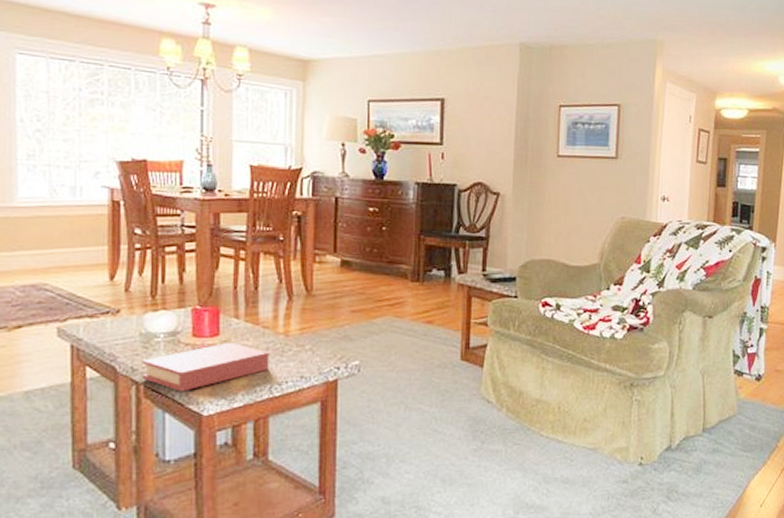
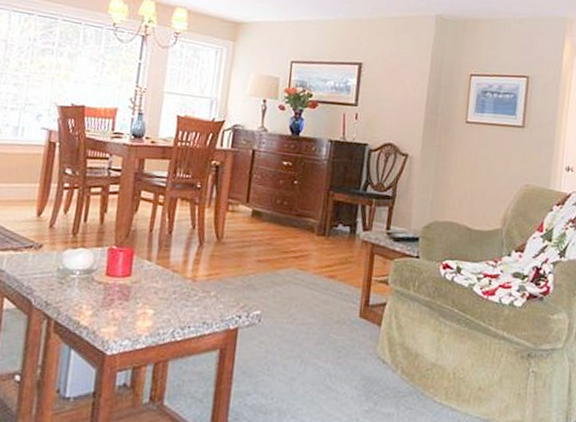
book: present [142,342,270,391] -> none [54,283,176,329]

